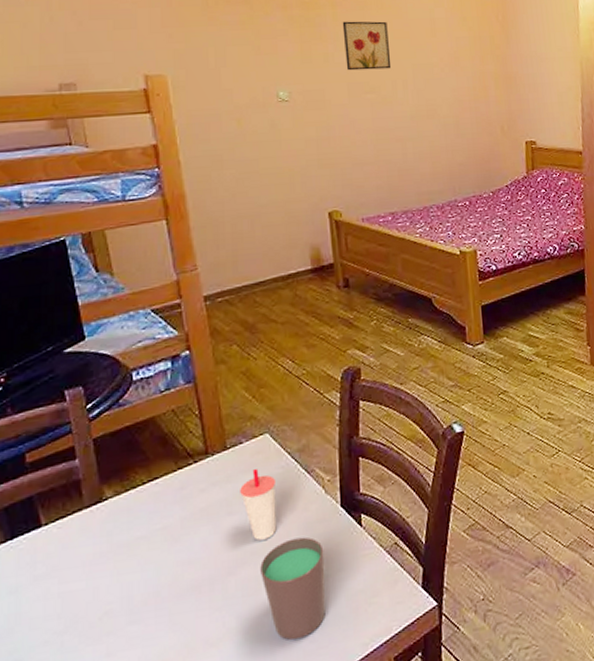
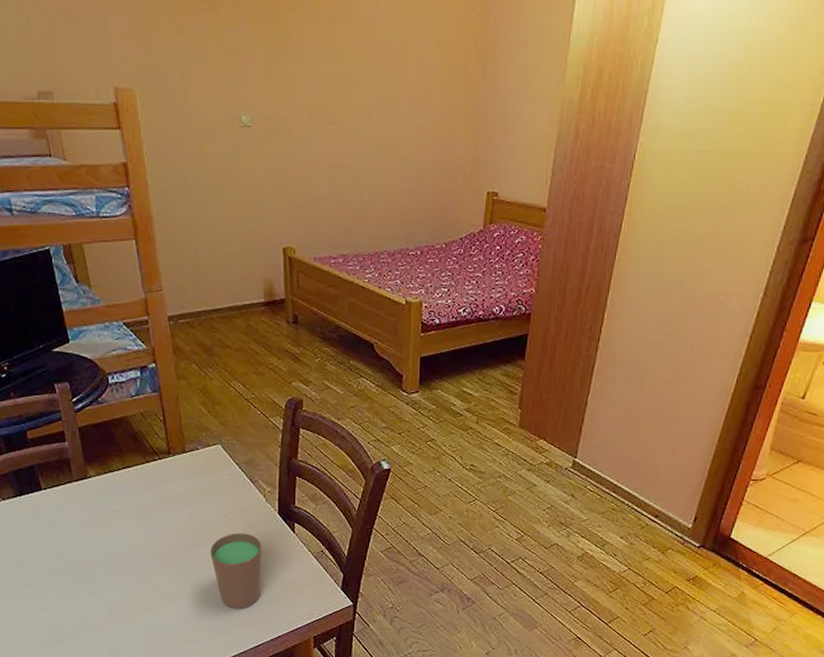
cup: present [240,469,277,541] -> none [196,473,226,530]
wall art: present [342,21,392,71] -> none [309,38,356,98]

